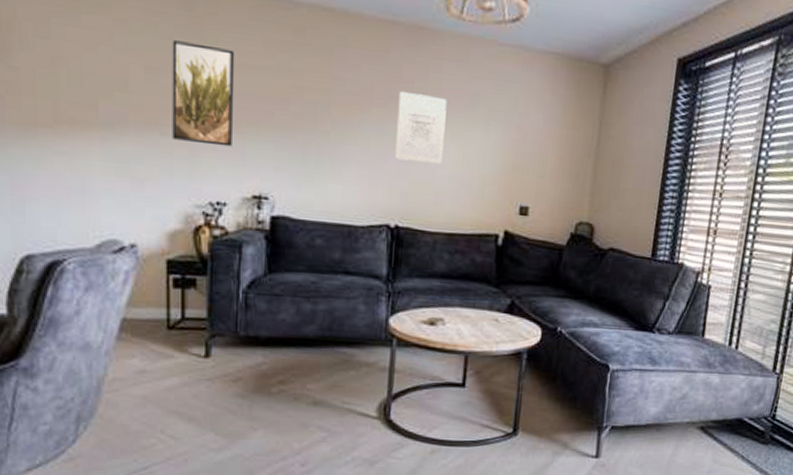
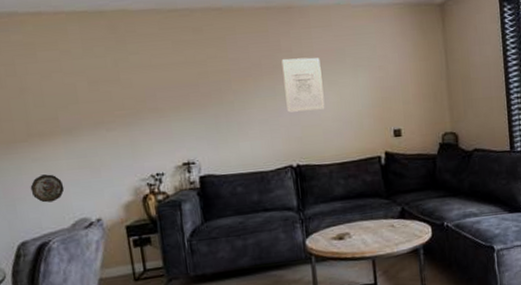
decorative plate: none [48,174,93,212] -> present [30,174,65,203]
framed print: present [172,40,235,147] -> none [105,55,161,132]

